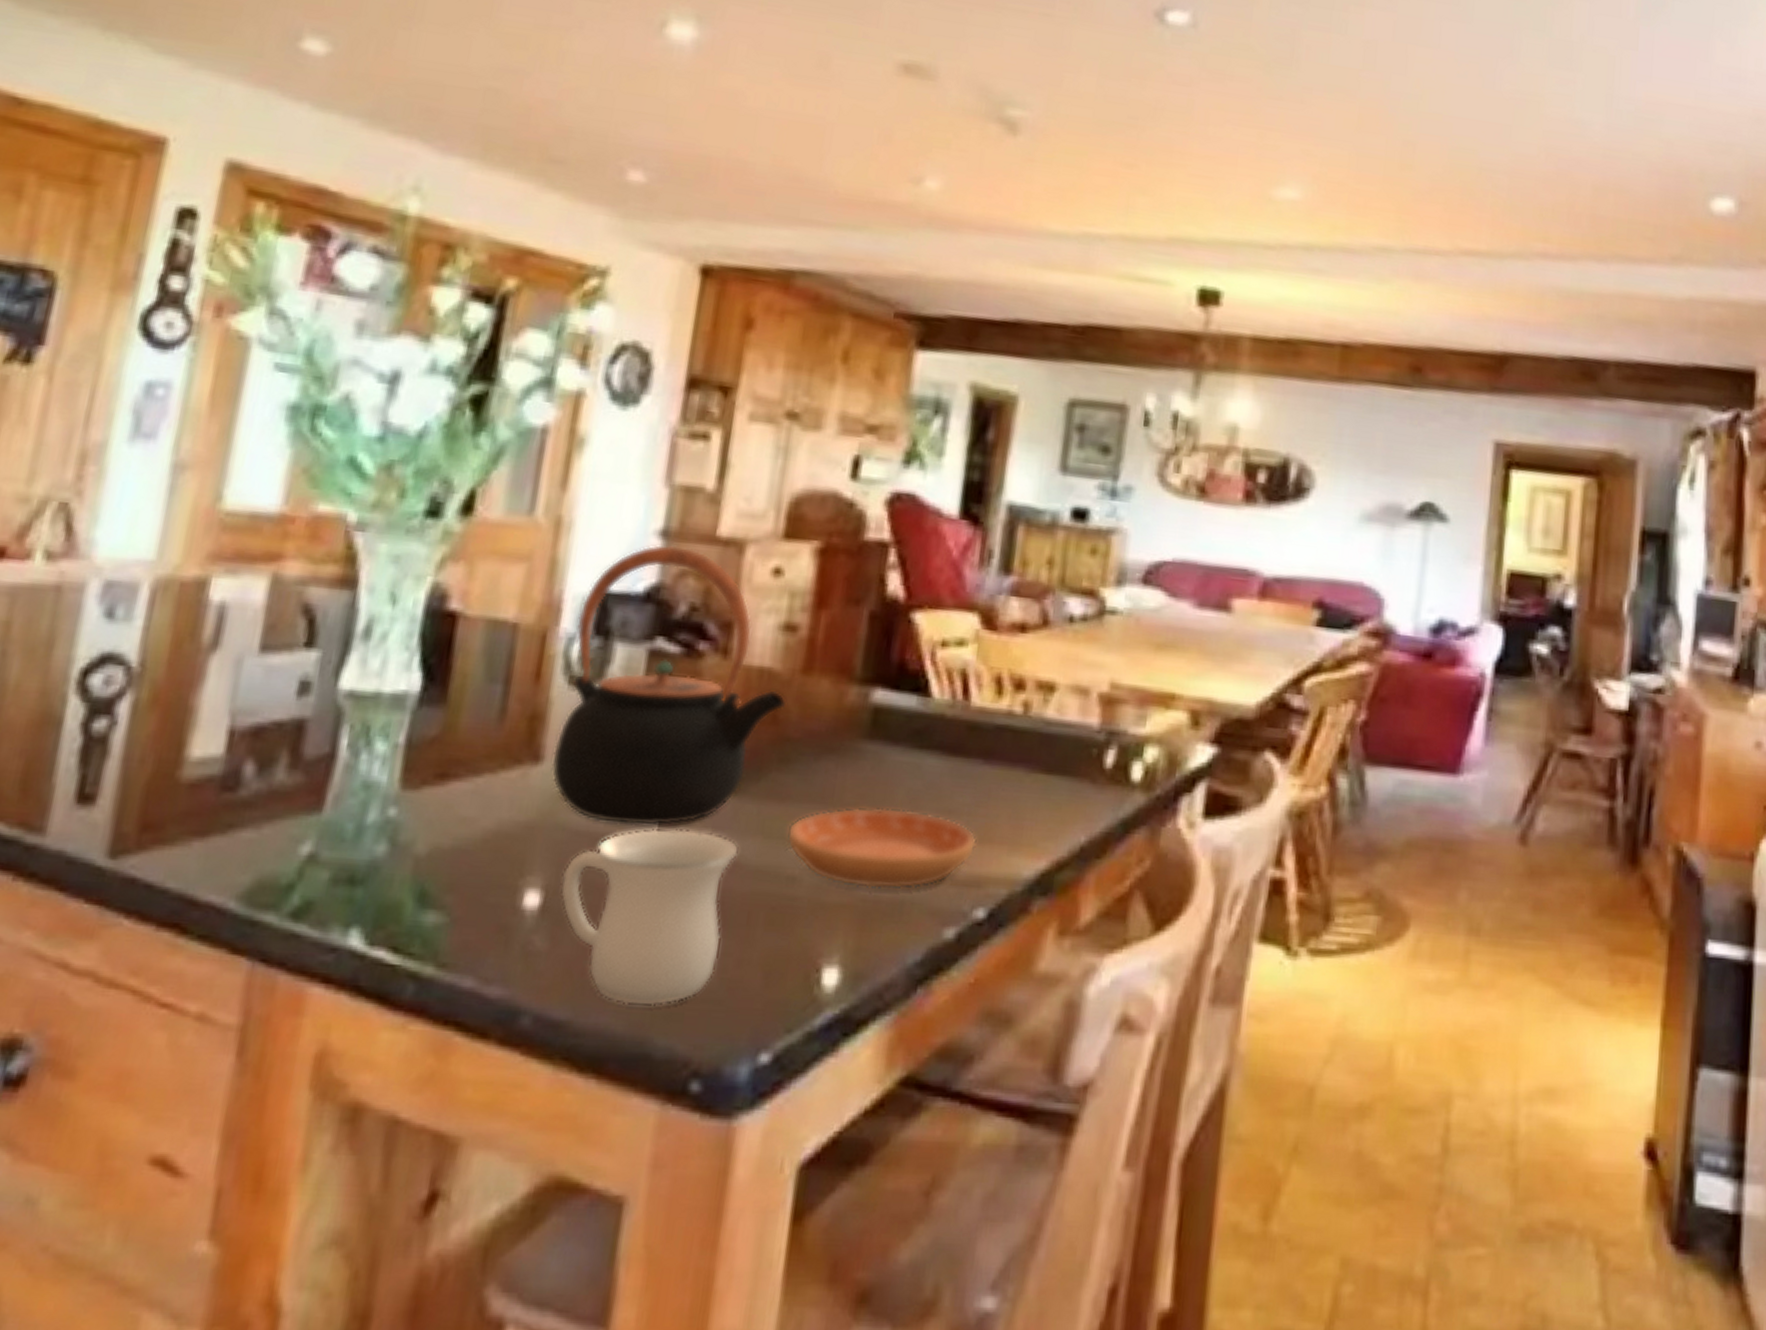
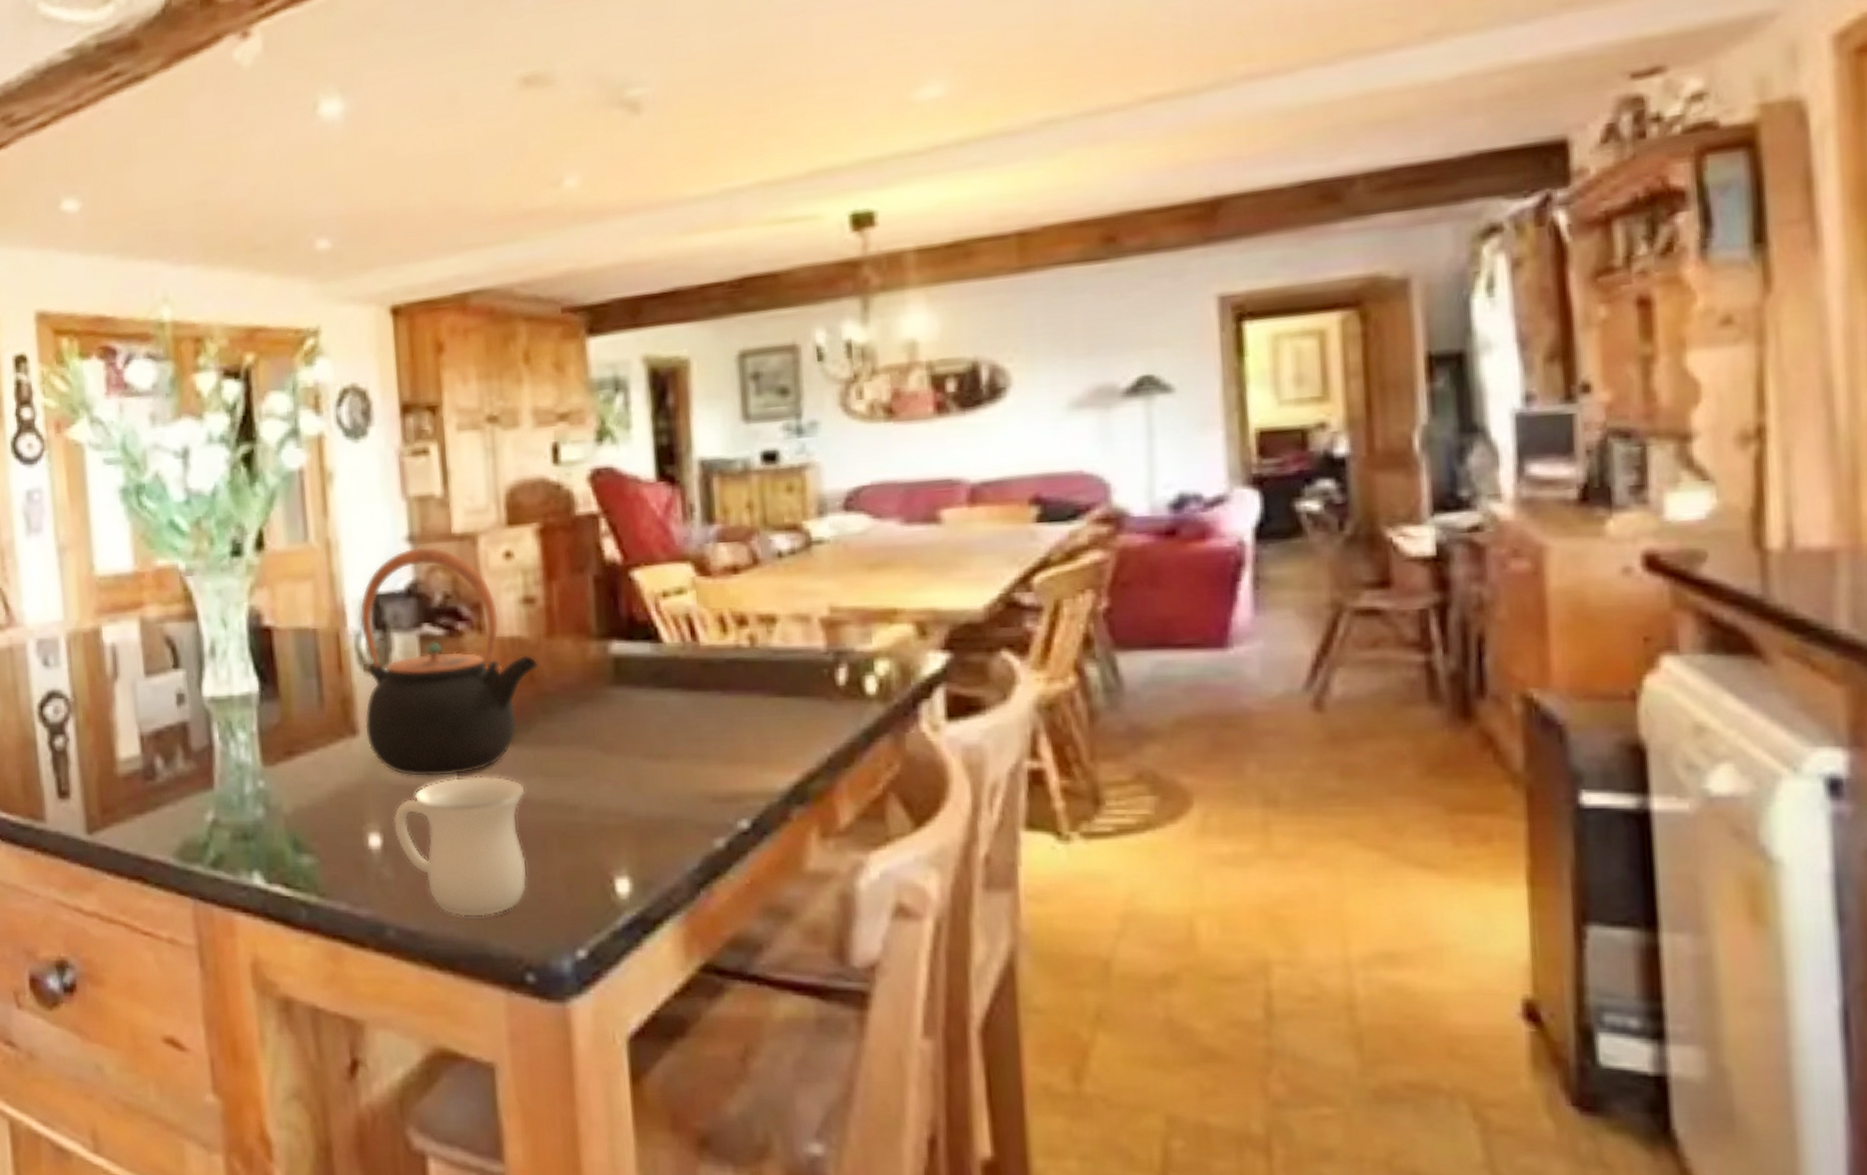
saucer: present [786,806,977,890] -> none [561,741,729,812]

